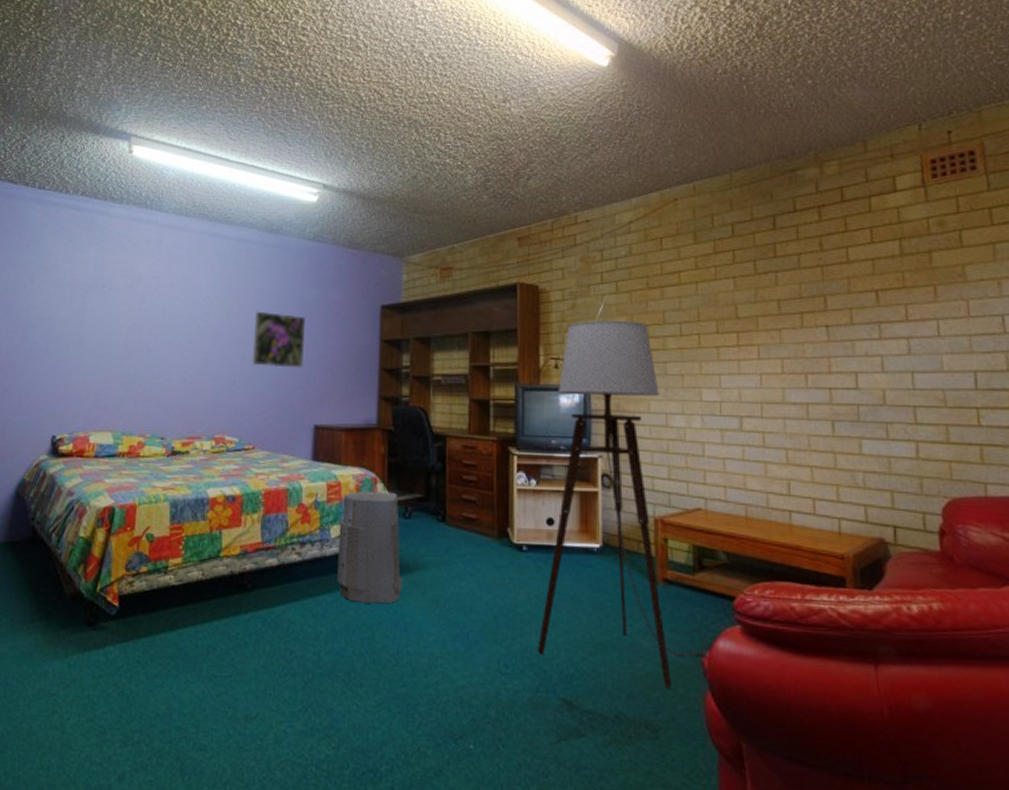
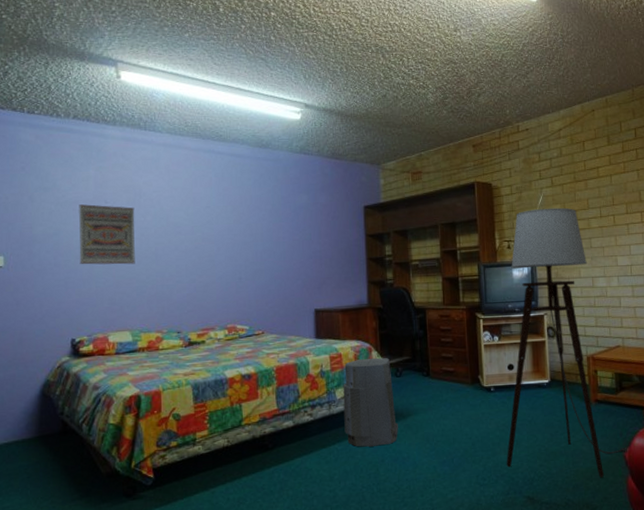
wall art: none [70,288,132,357] -> present [79,204,135,265]
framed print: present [253,311,305,369] -> none [253,216,302,264]

